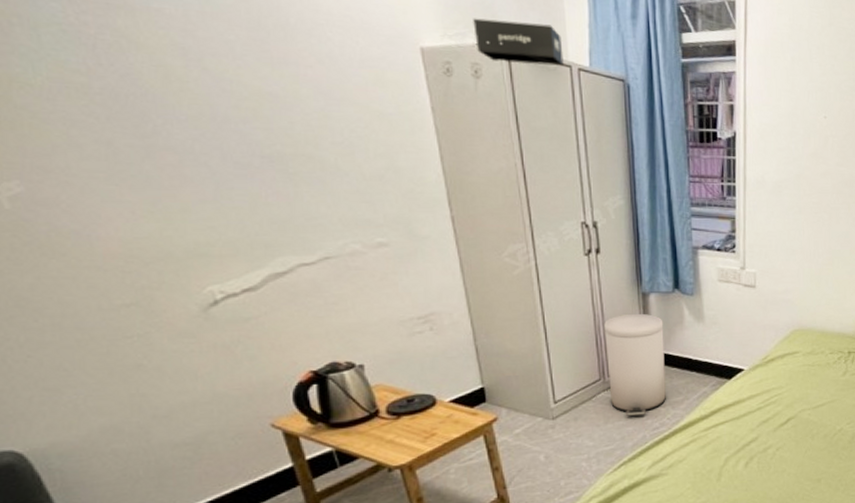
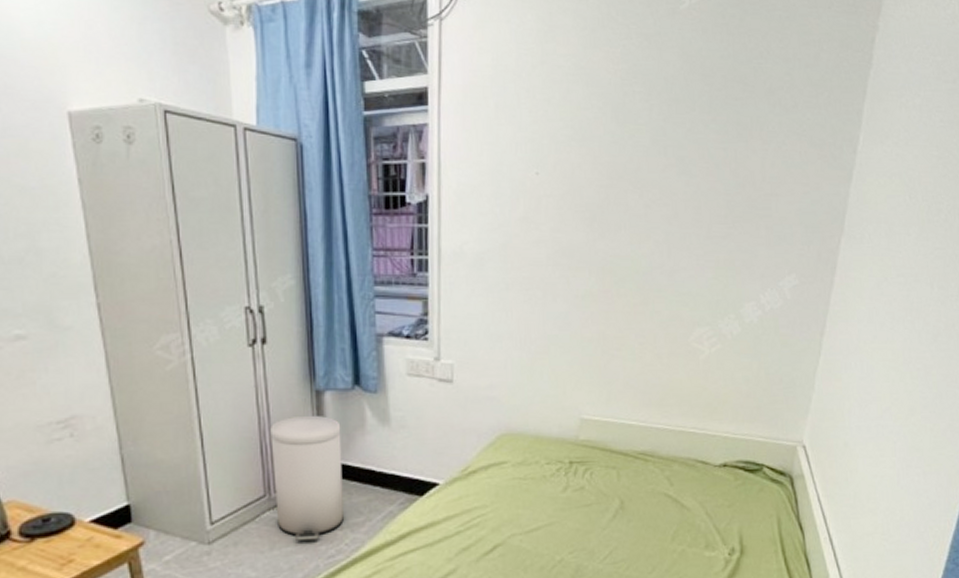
box: present [473,18,564,66] -> none [126,76,227,126]

